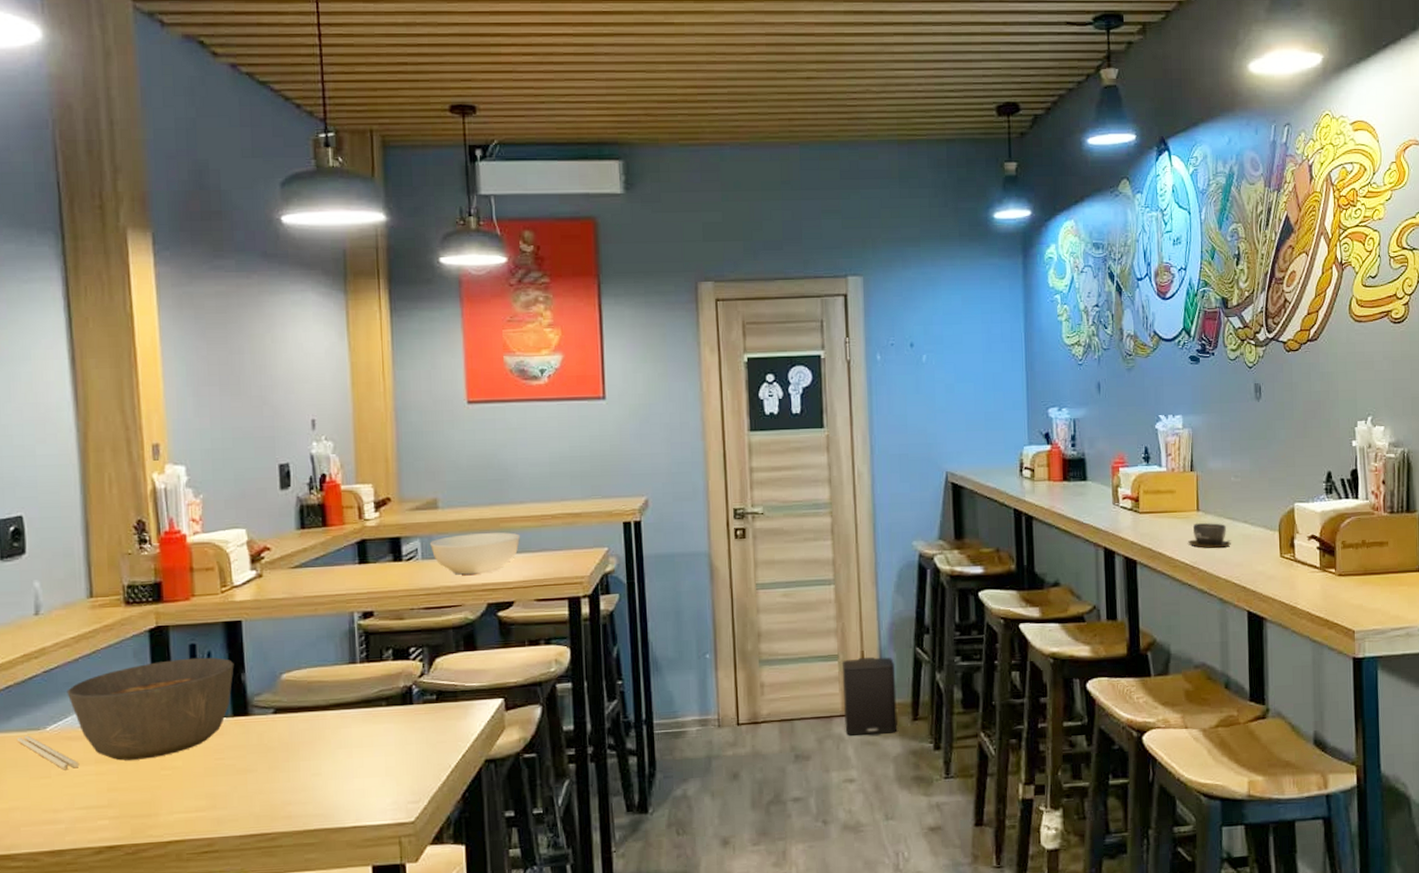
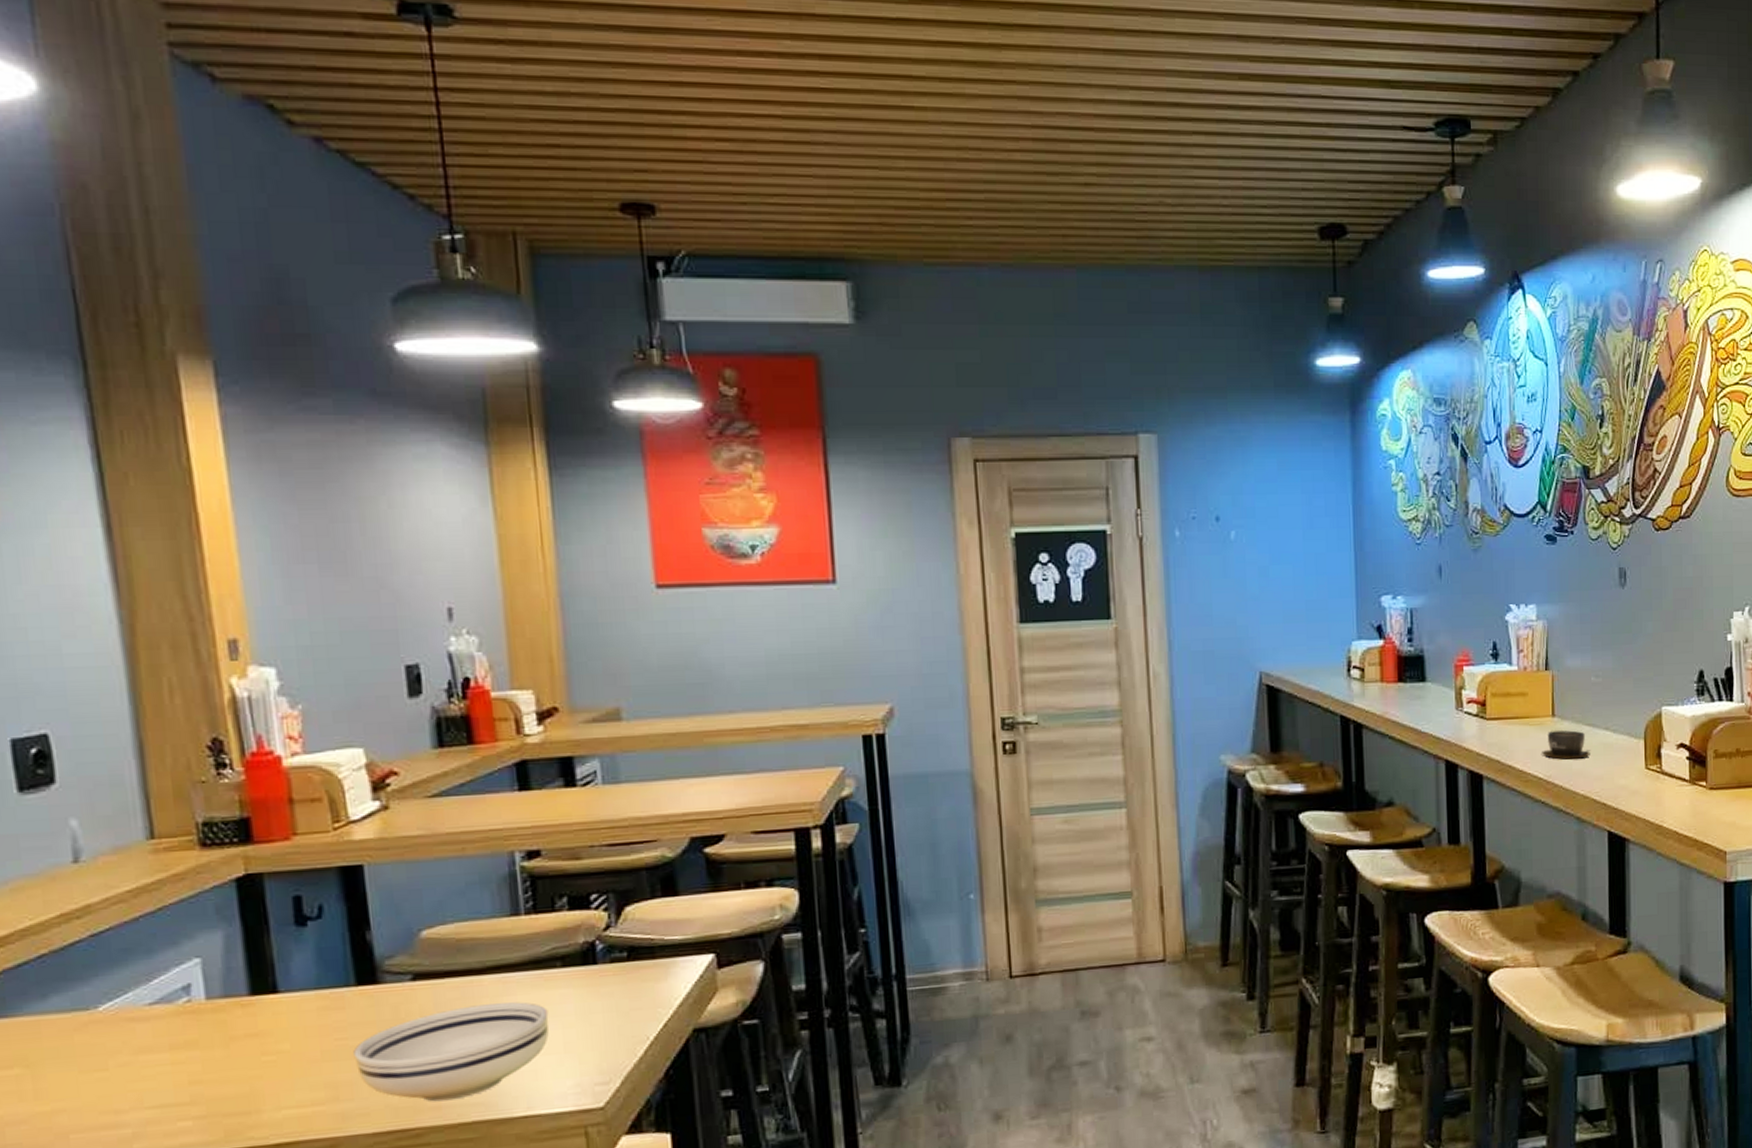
chopsticks: present [16,736,80,770] -> none [56,1018,148,1060]
soup bowl: present [67,657,234,761] -> none [124,912,356,1046]
bowl: none [228,733,375,812] -> present [353,1002,549,1102]
bowl: present [429,532,521,575] -> none [611,749,732,803]
pedal bin: present [841,656,897,736] -> none [1136,892,1204,987]

